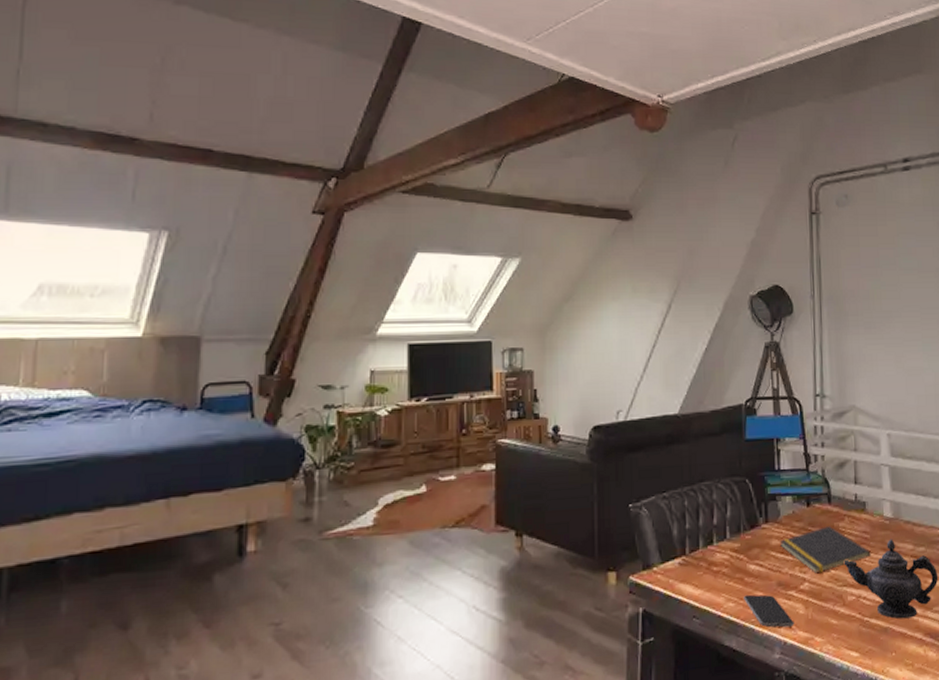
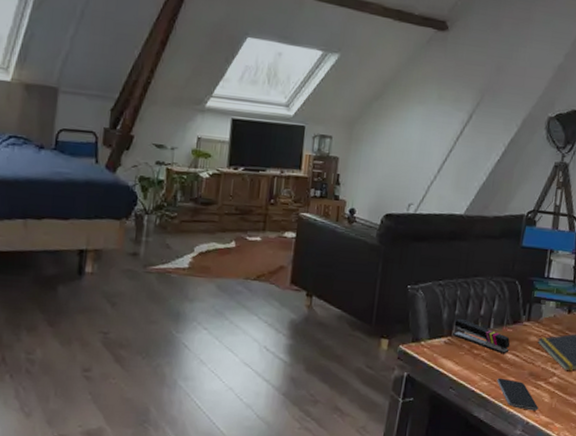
stapler: none [686,532,752,566] -> present [452,318,511,354]

